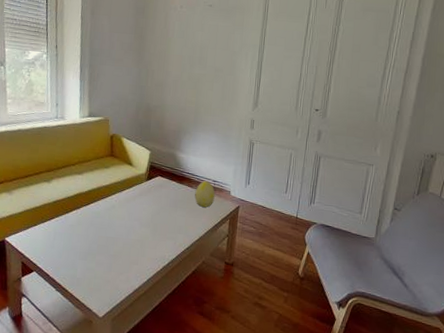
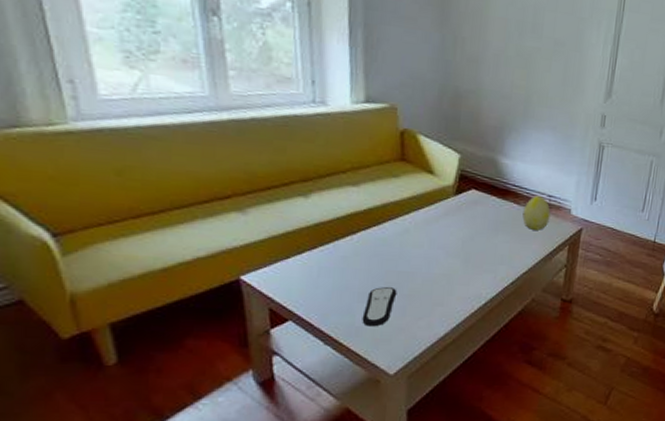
remote control: none [81,248,106,279] -> present [362,287,397,327]

